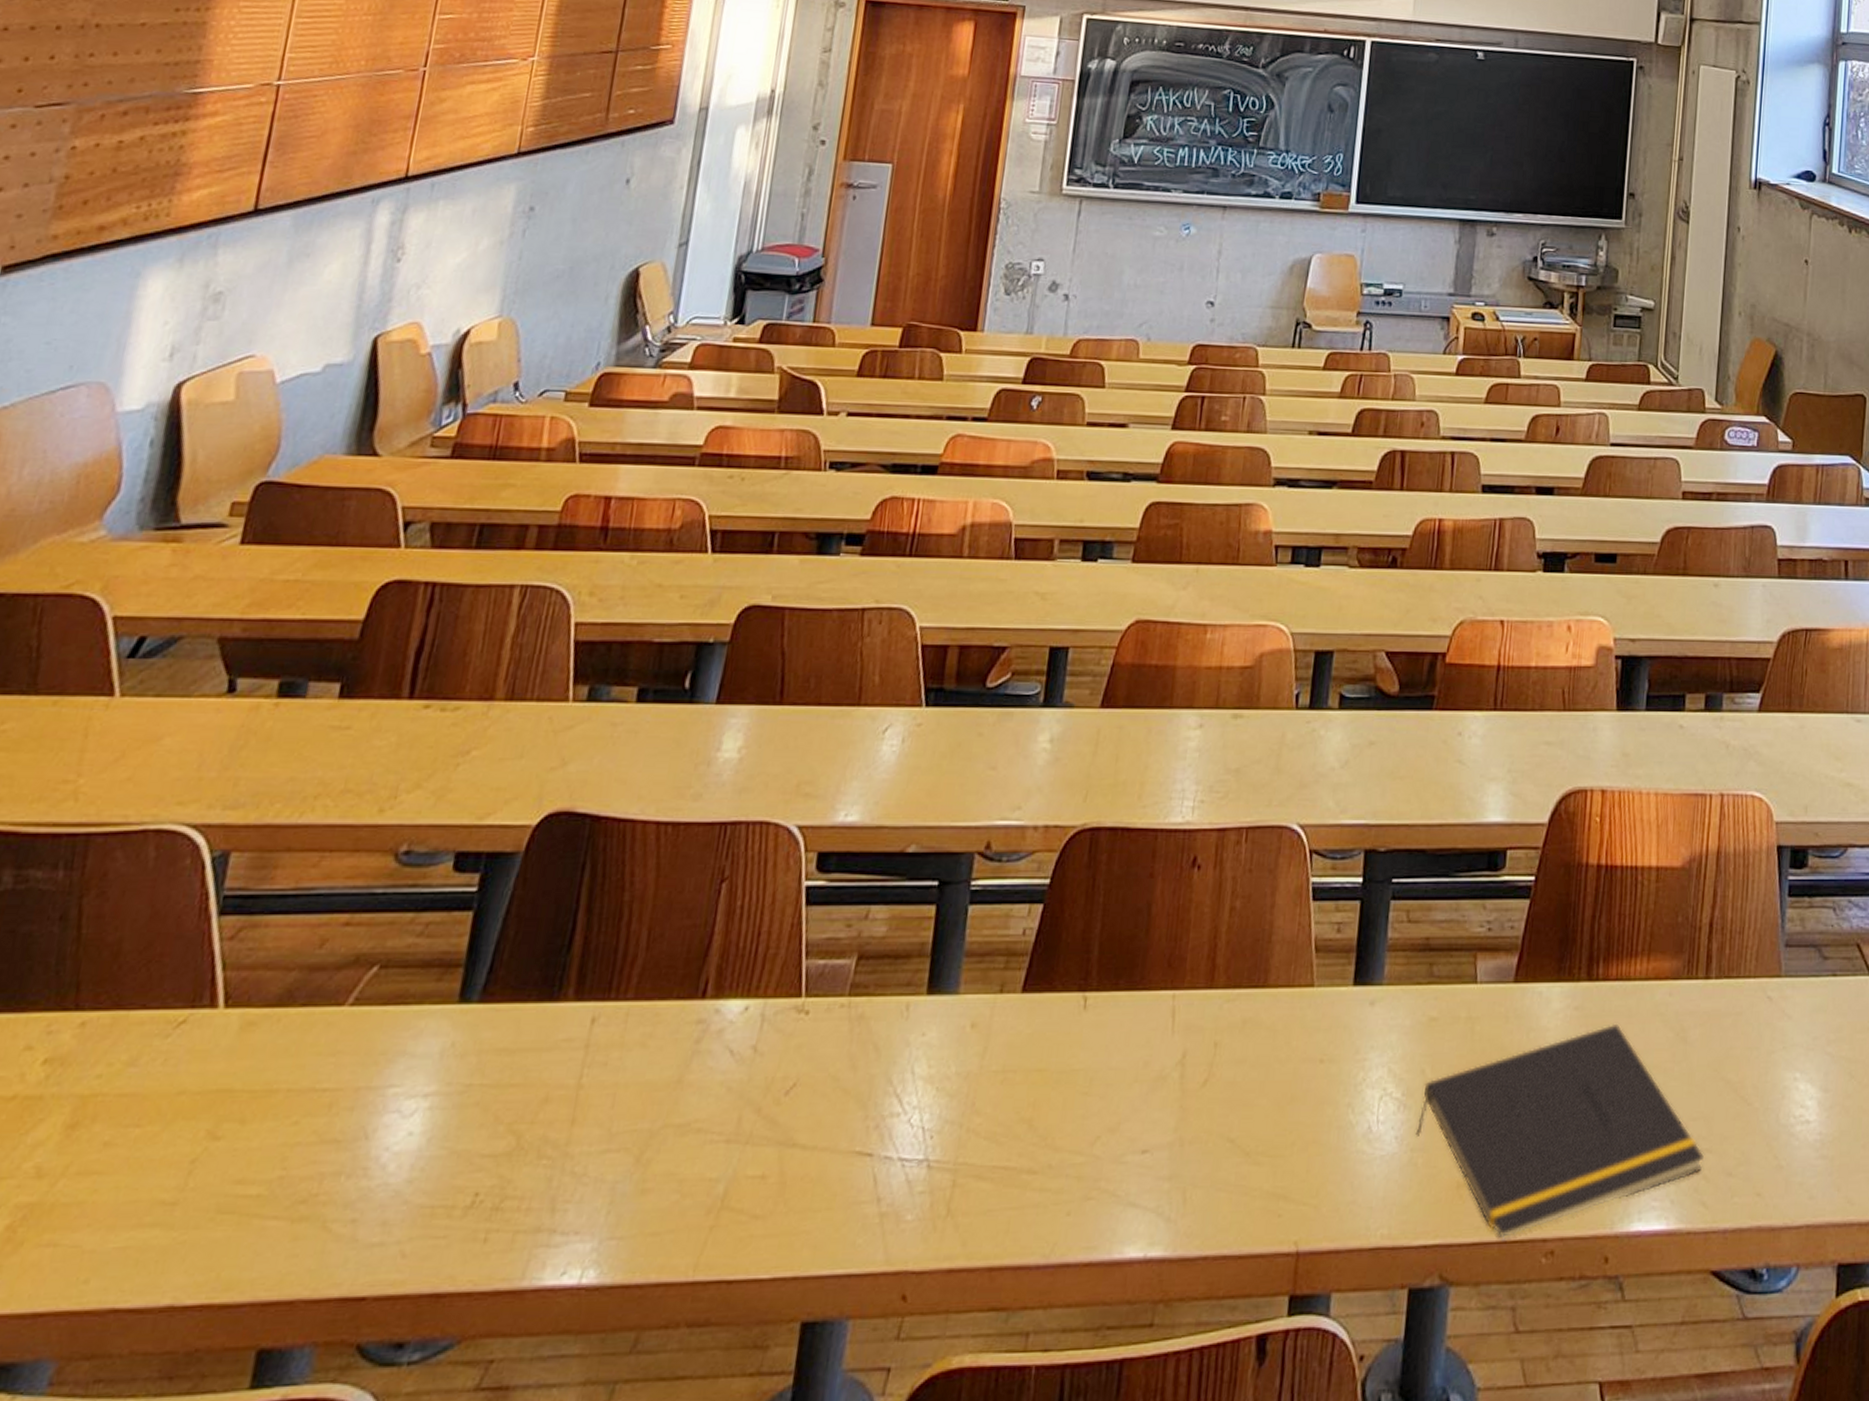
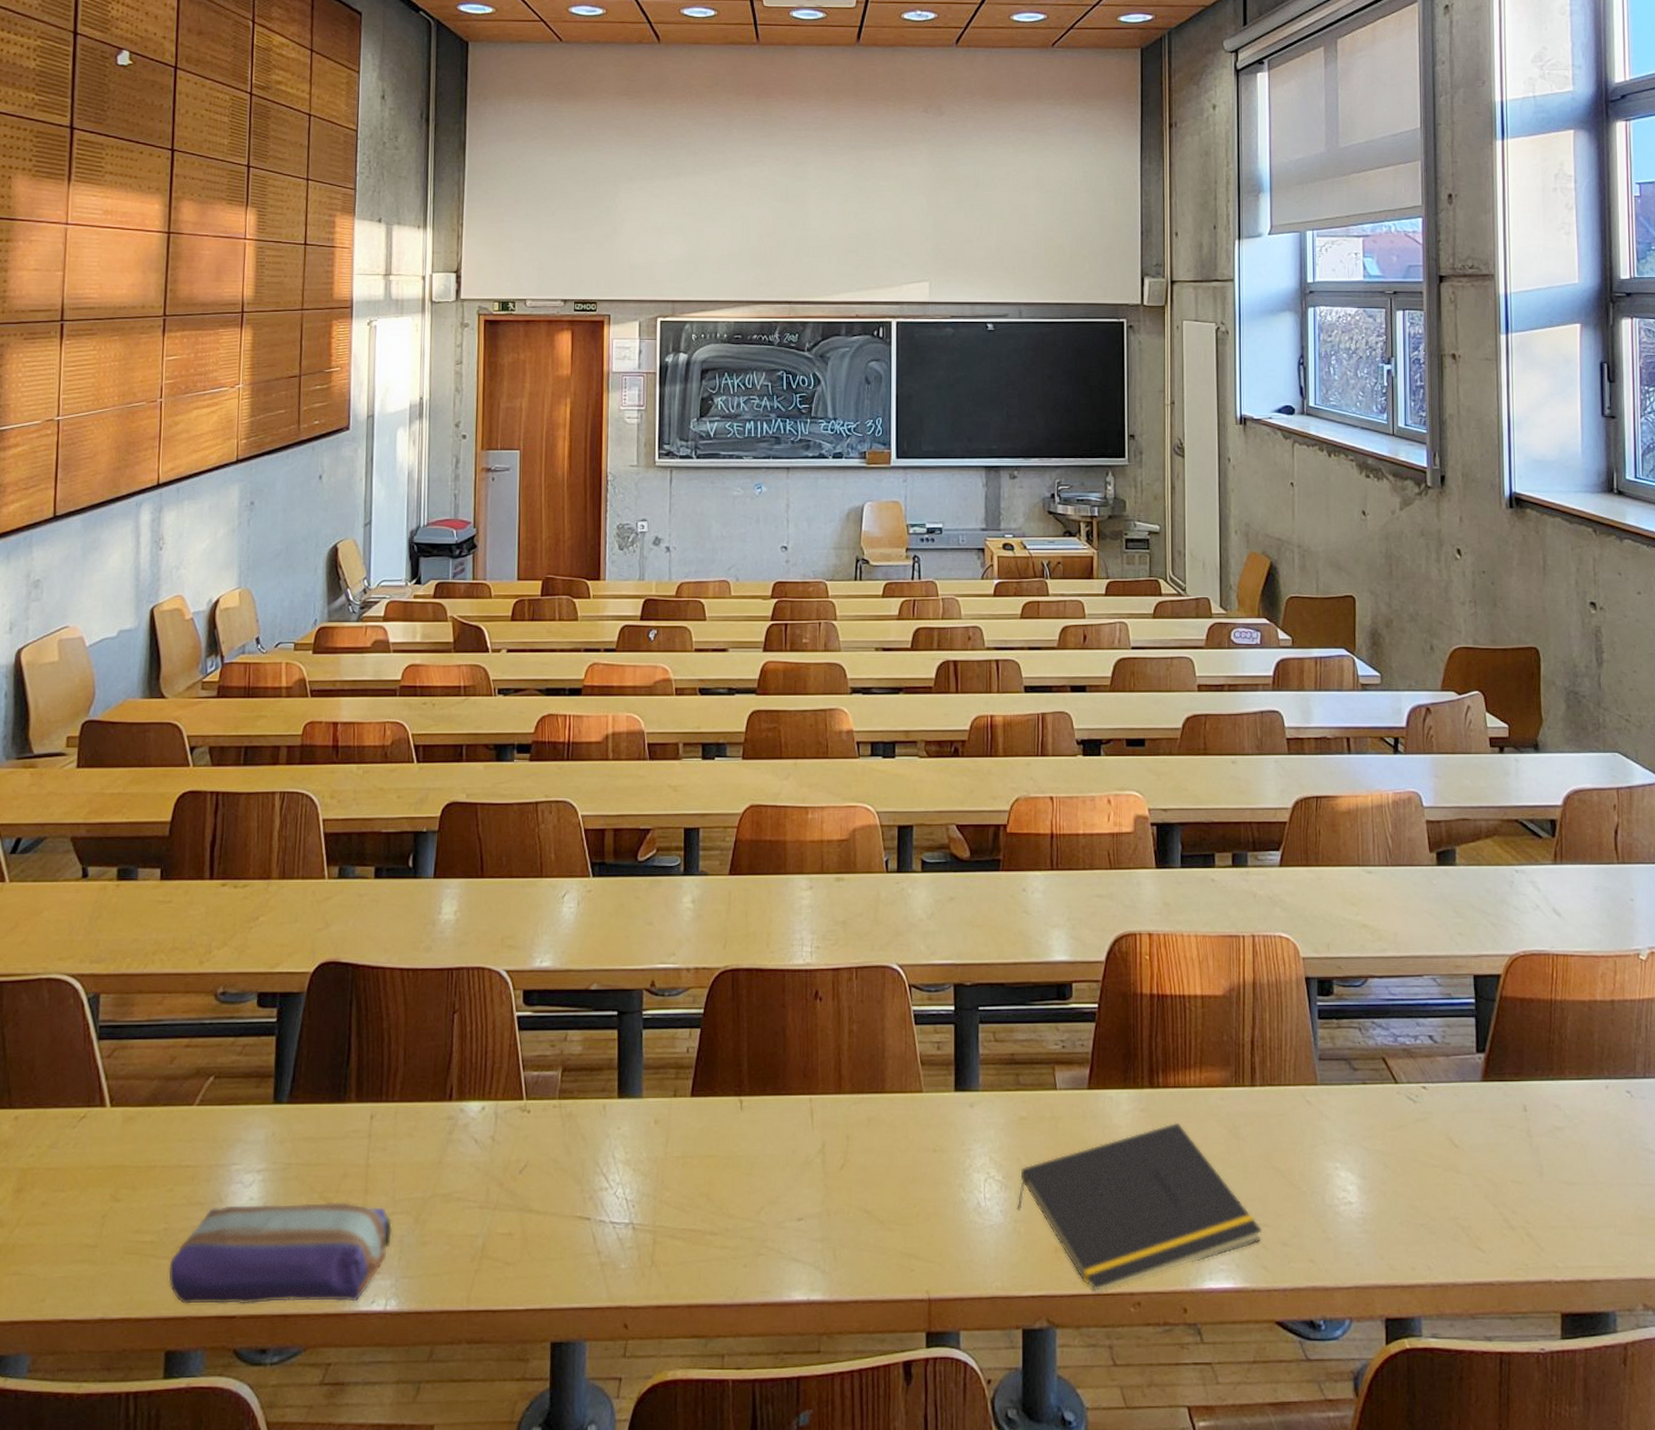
pencil case: none [275,1137,603,1282] -> present [168,1203,392,1305]

